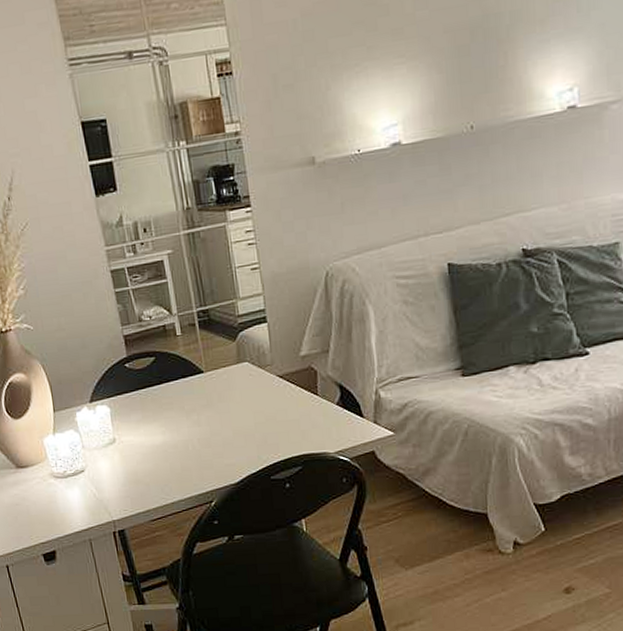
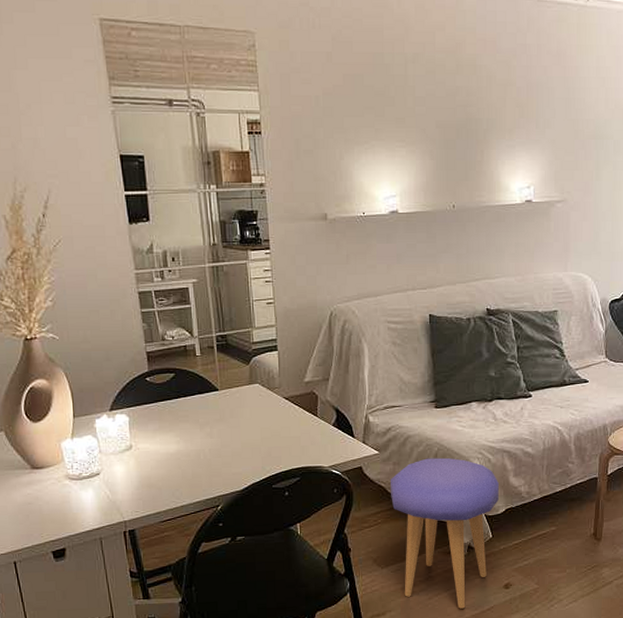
stool: none [411,435,551,618] -> present [391,457,499,609]

